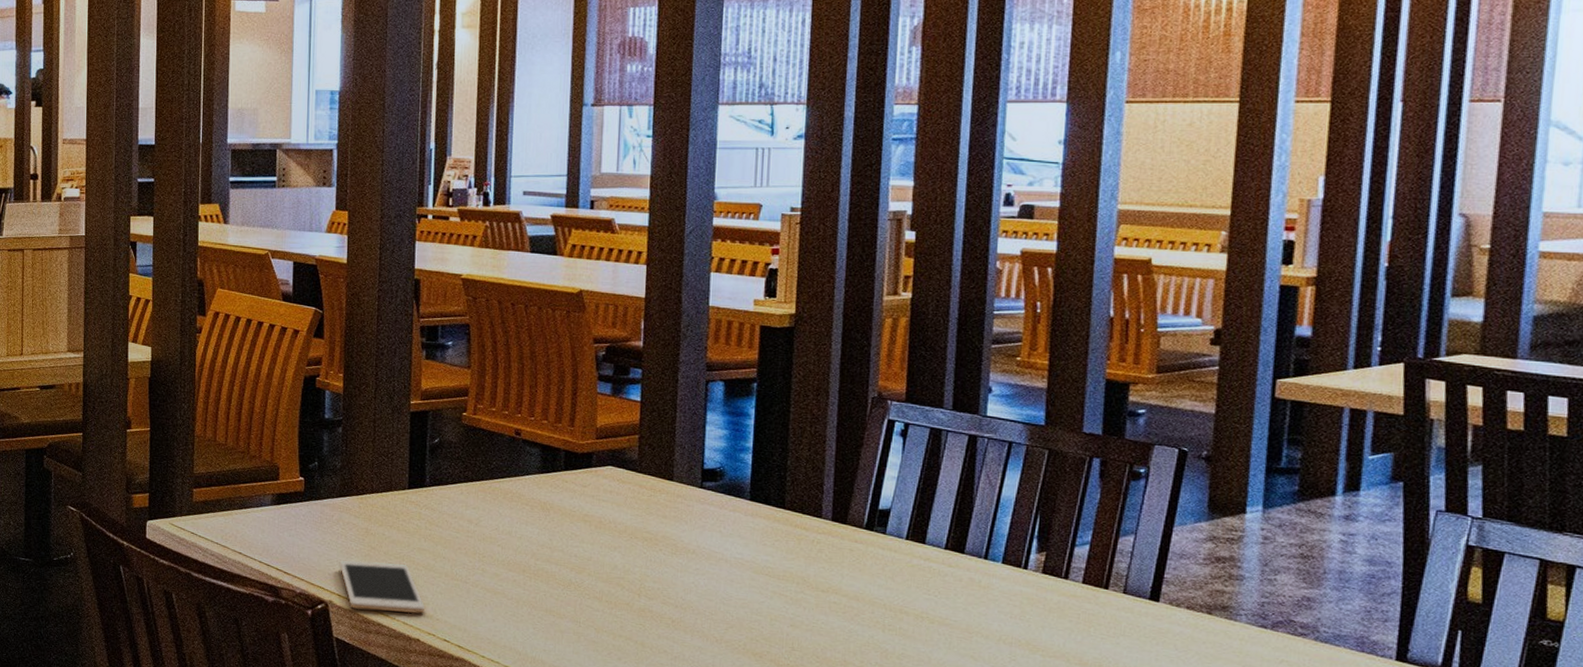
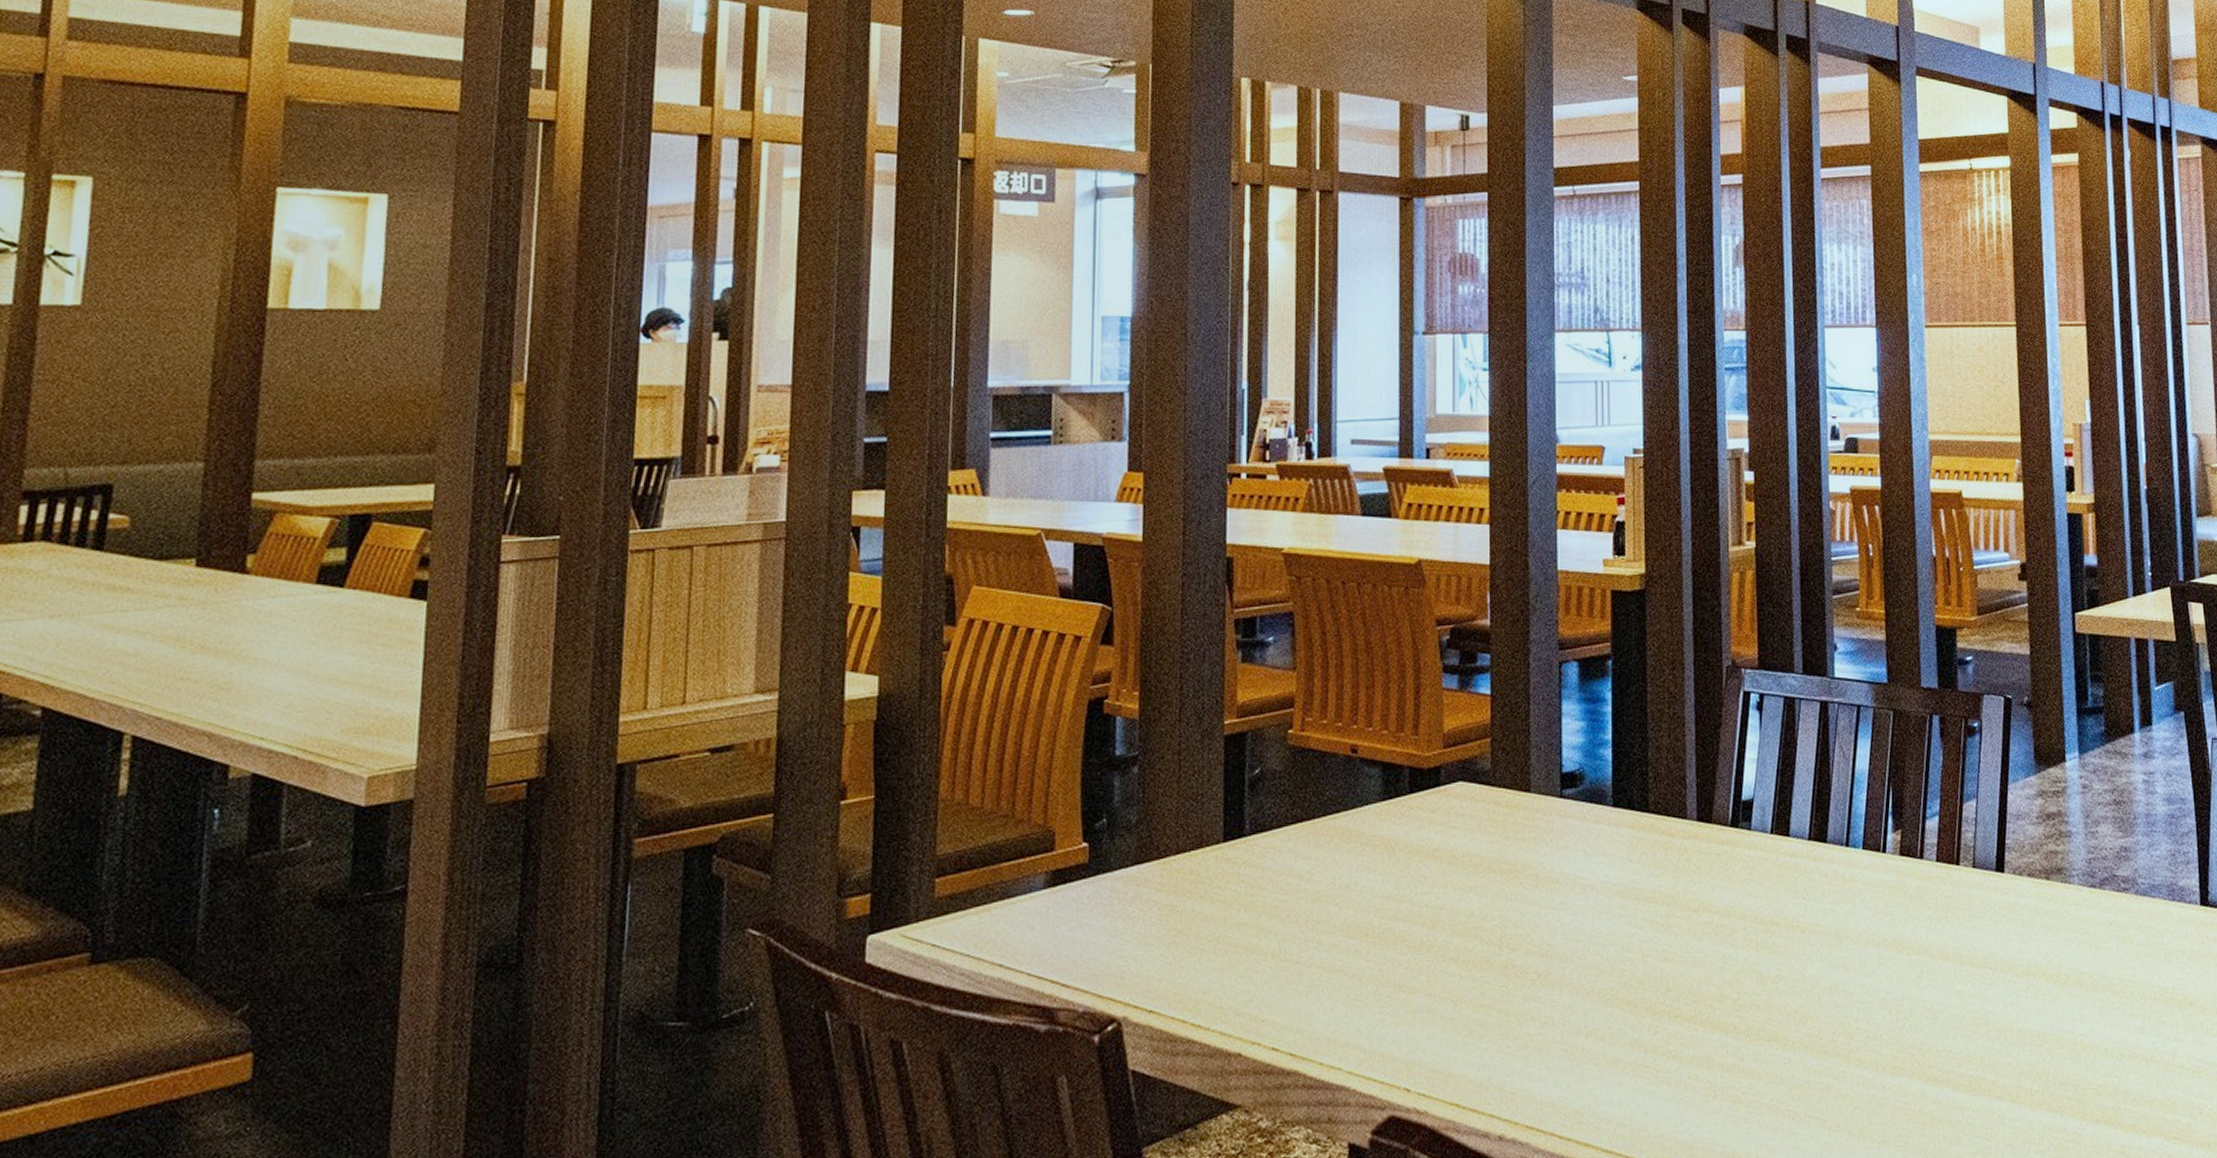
cell phone: present [339,560,426,614] -> none [1135,949,1248,1025]

